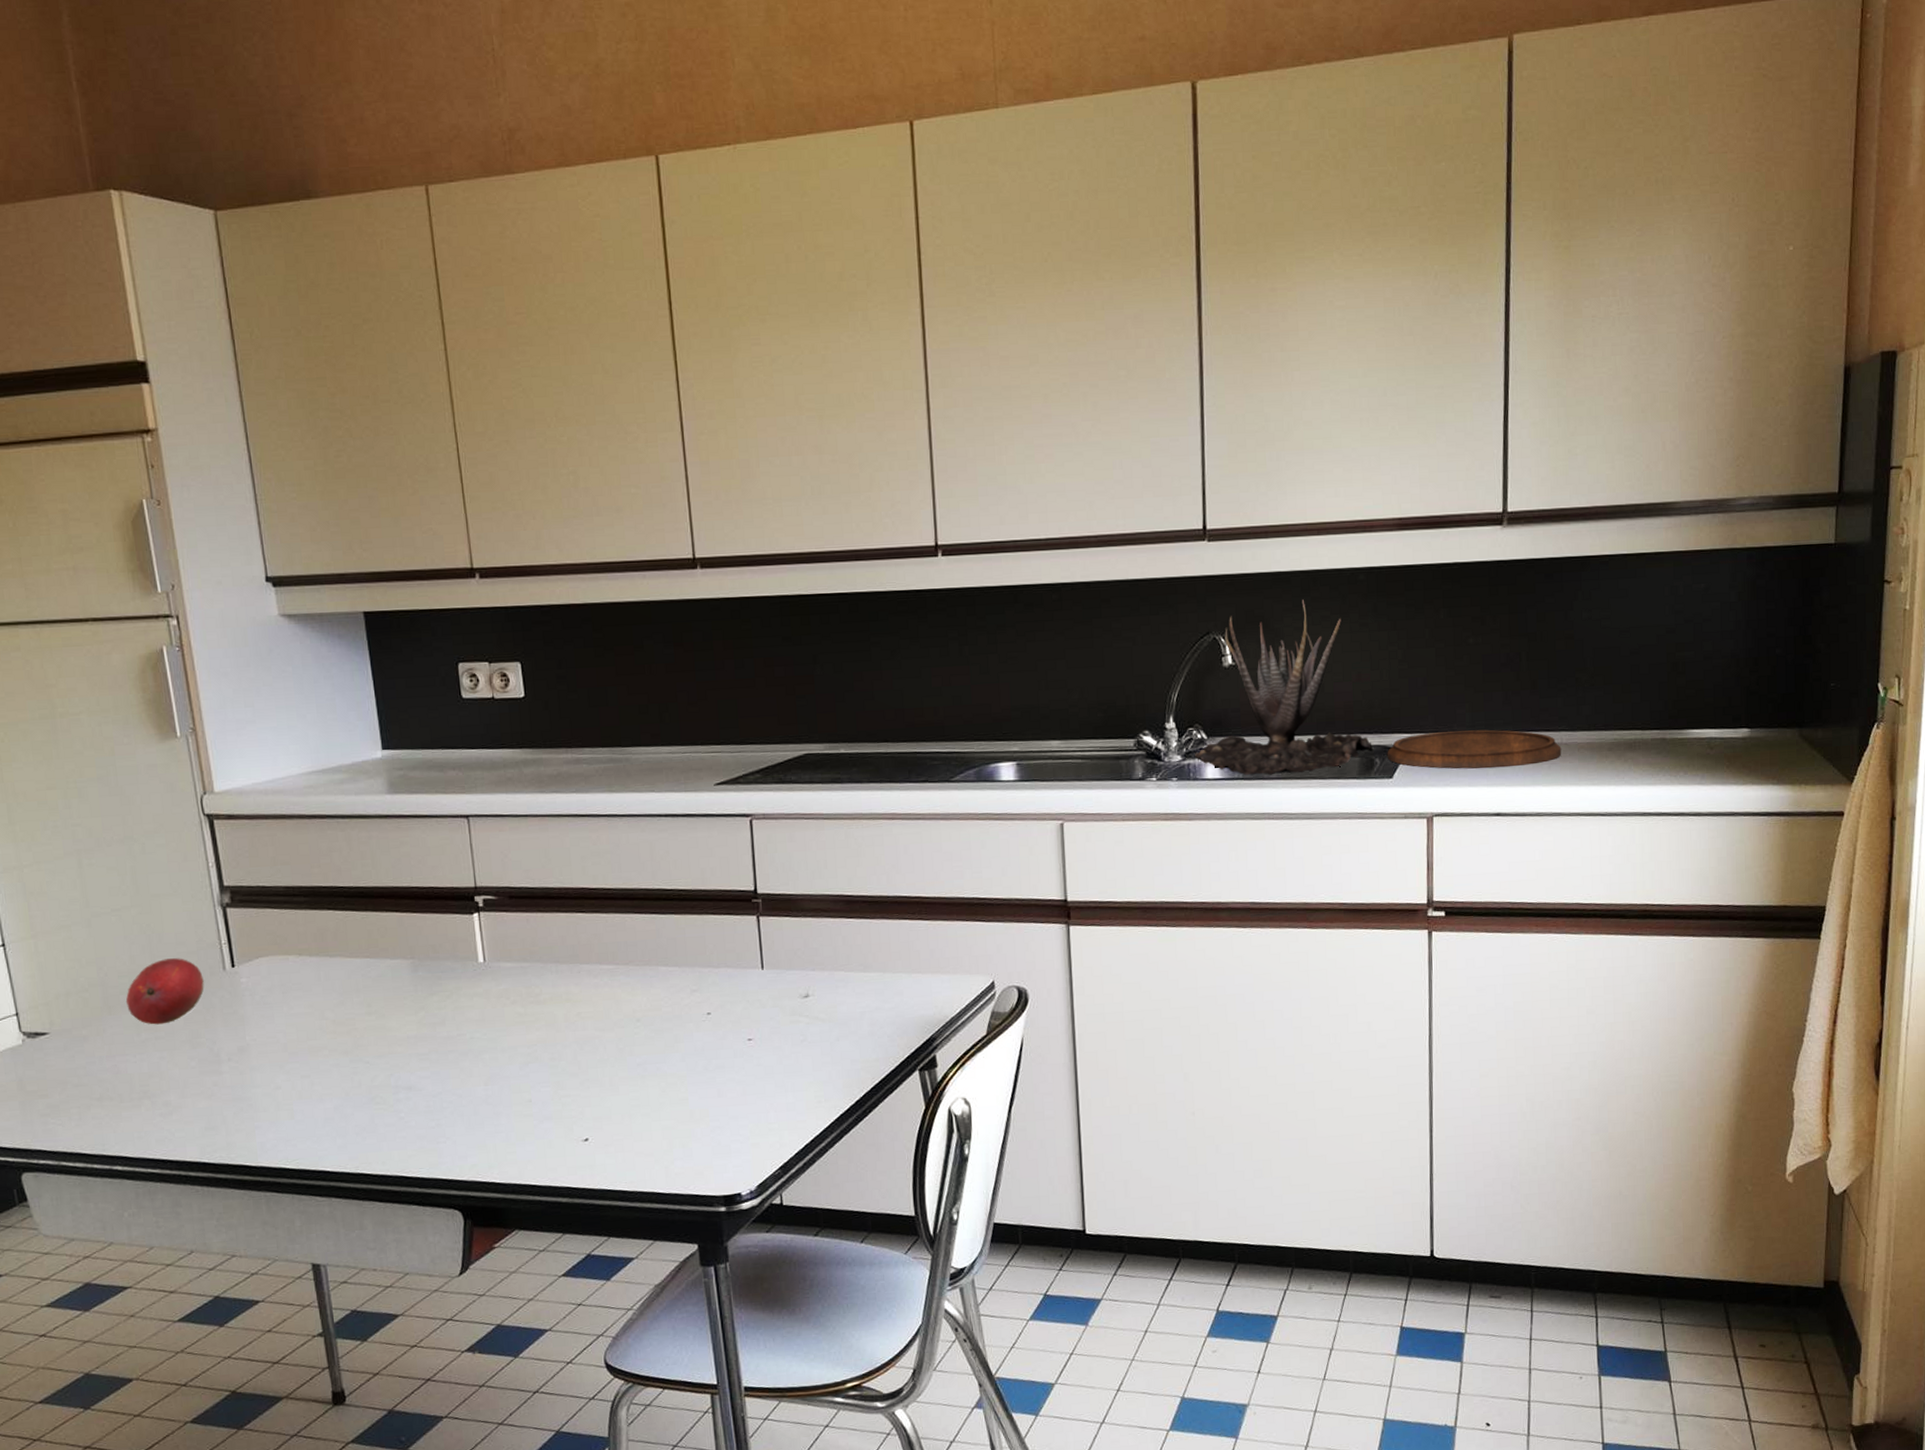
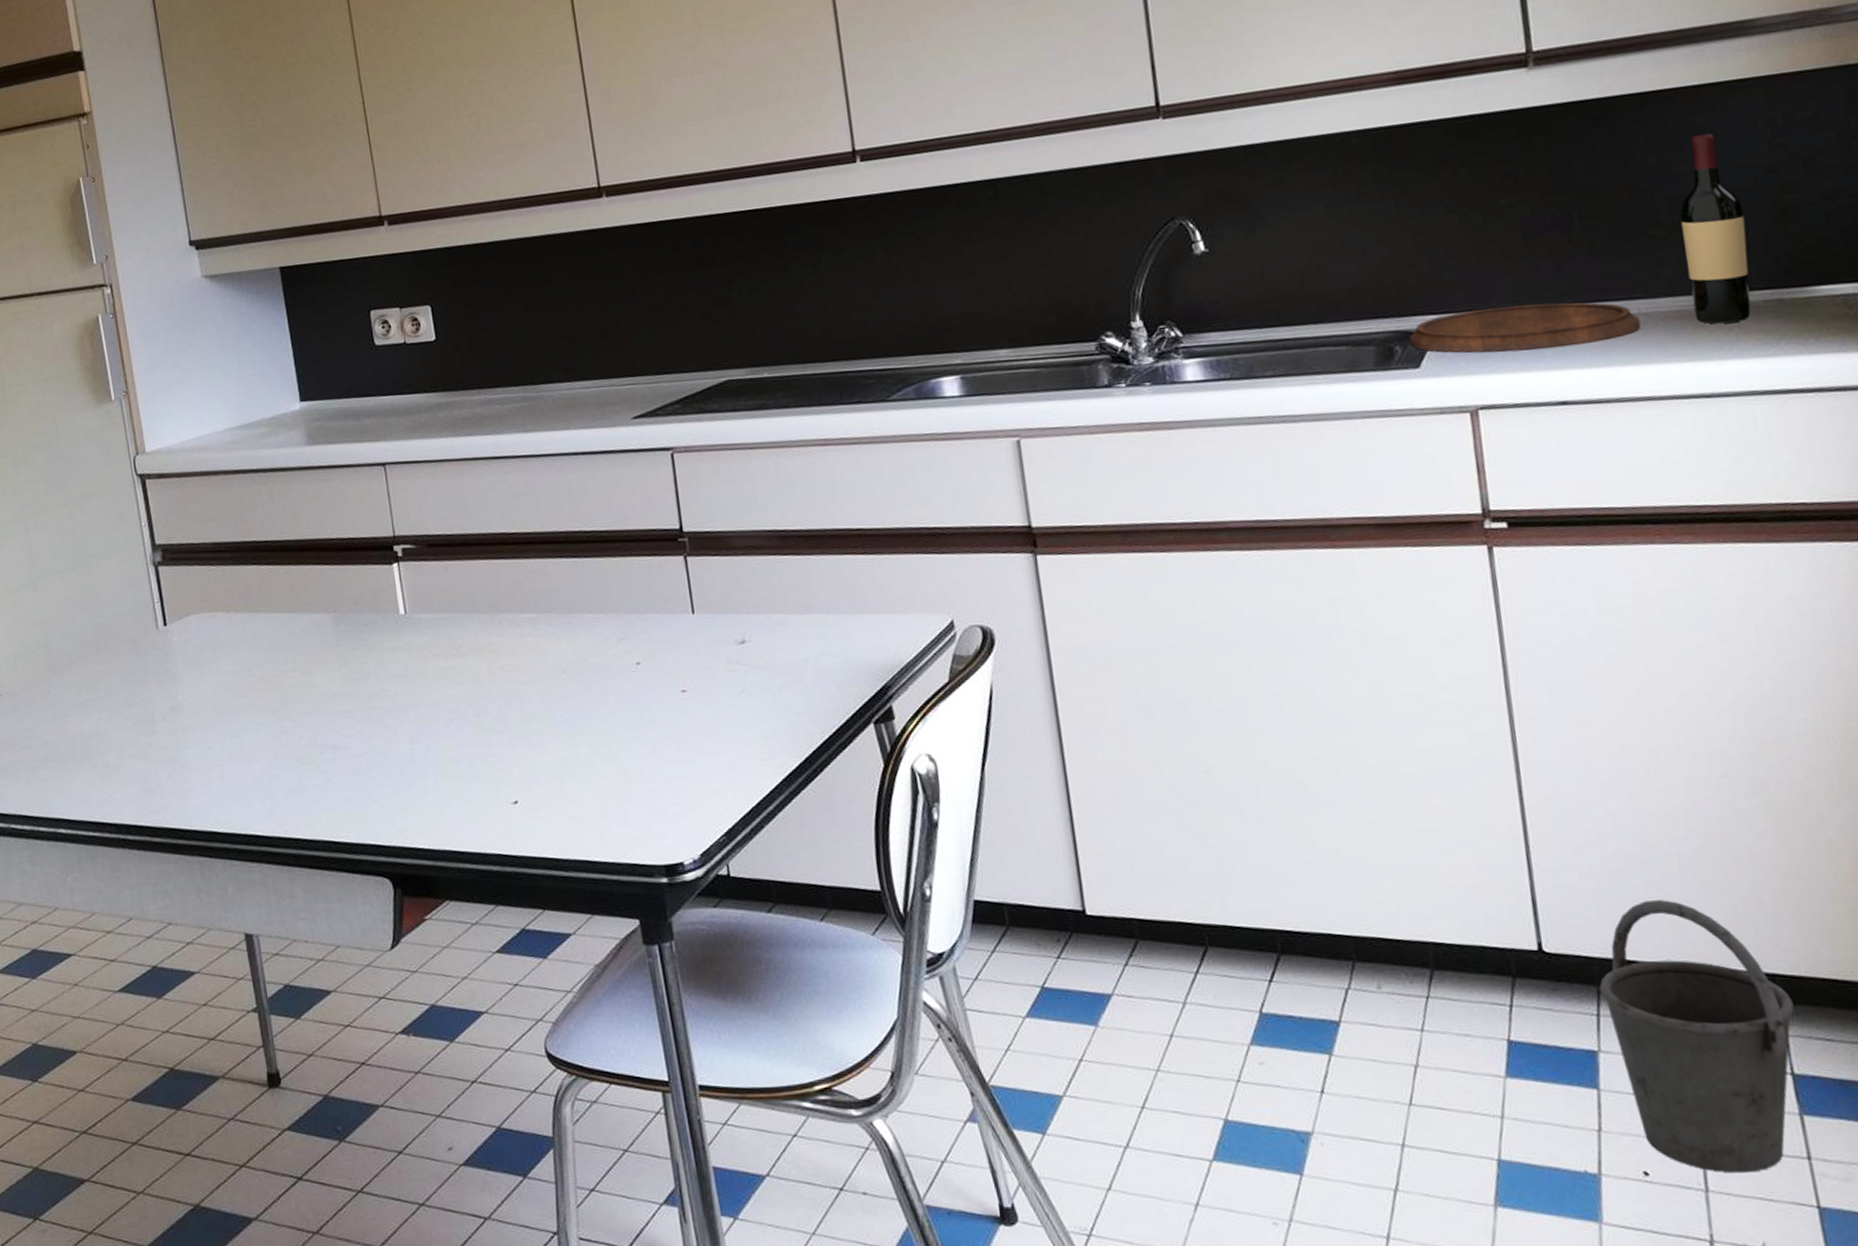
fruit: present [125,958,204,1025] -> none [68,618,139,686]
plant: present [1194,600,1373,776] -> none [1169,173,1391,375]
bucket: none [1471,1215,1604,1421] -> present [1599,900,1794,1173]
wine bottle: none [1600,596,1647,756] -> present [1680,133,1751,324]

